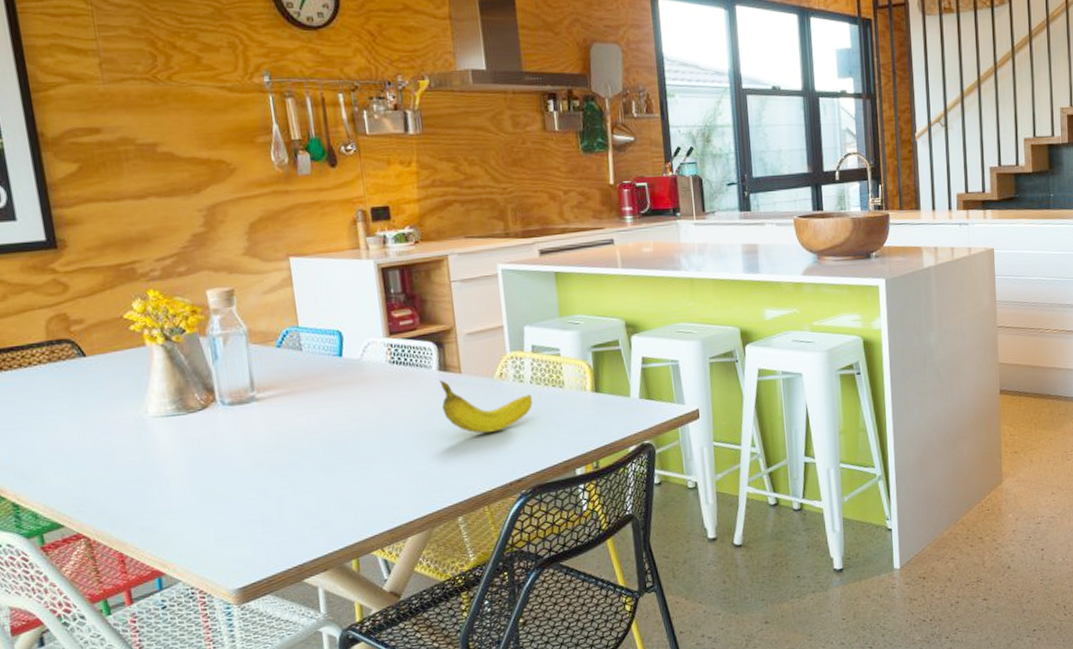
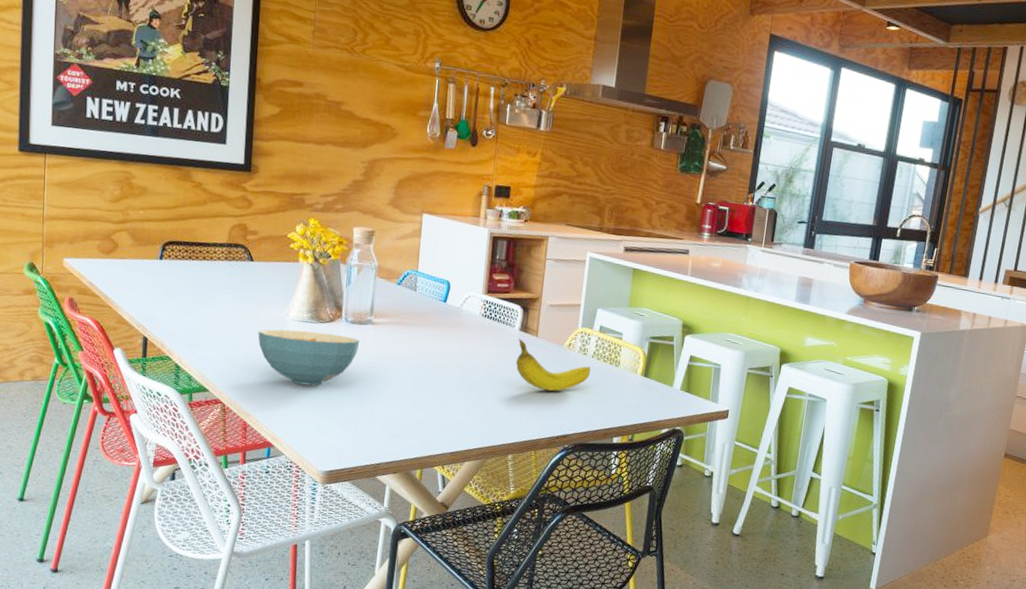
cereal bowl: none [112,422,246,493] -> present [258,329,360,386]

